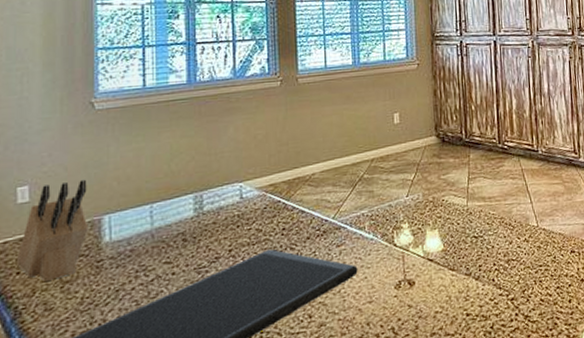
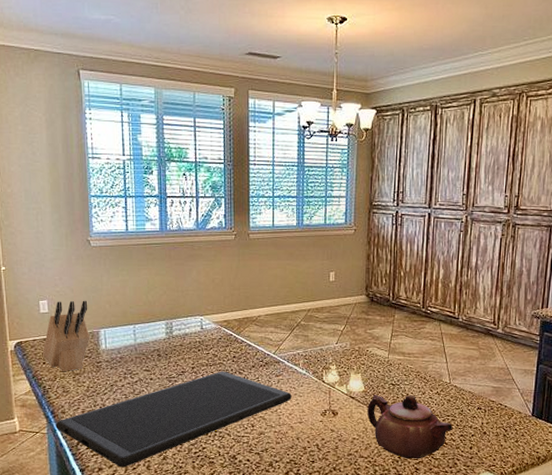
teapot: none [449,246,548,328] -> present [367,395,453,459]

